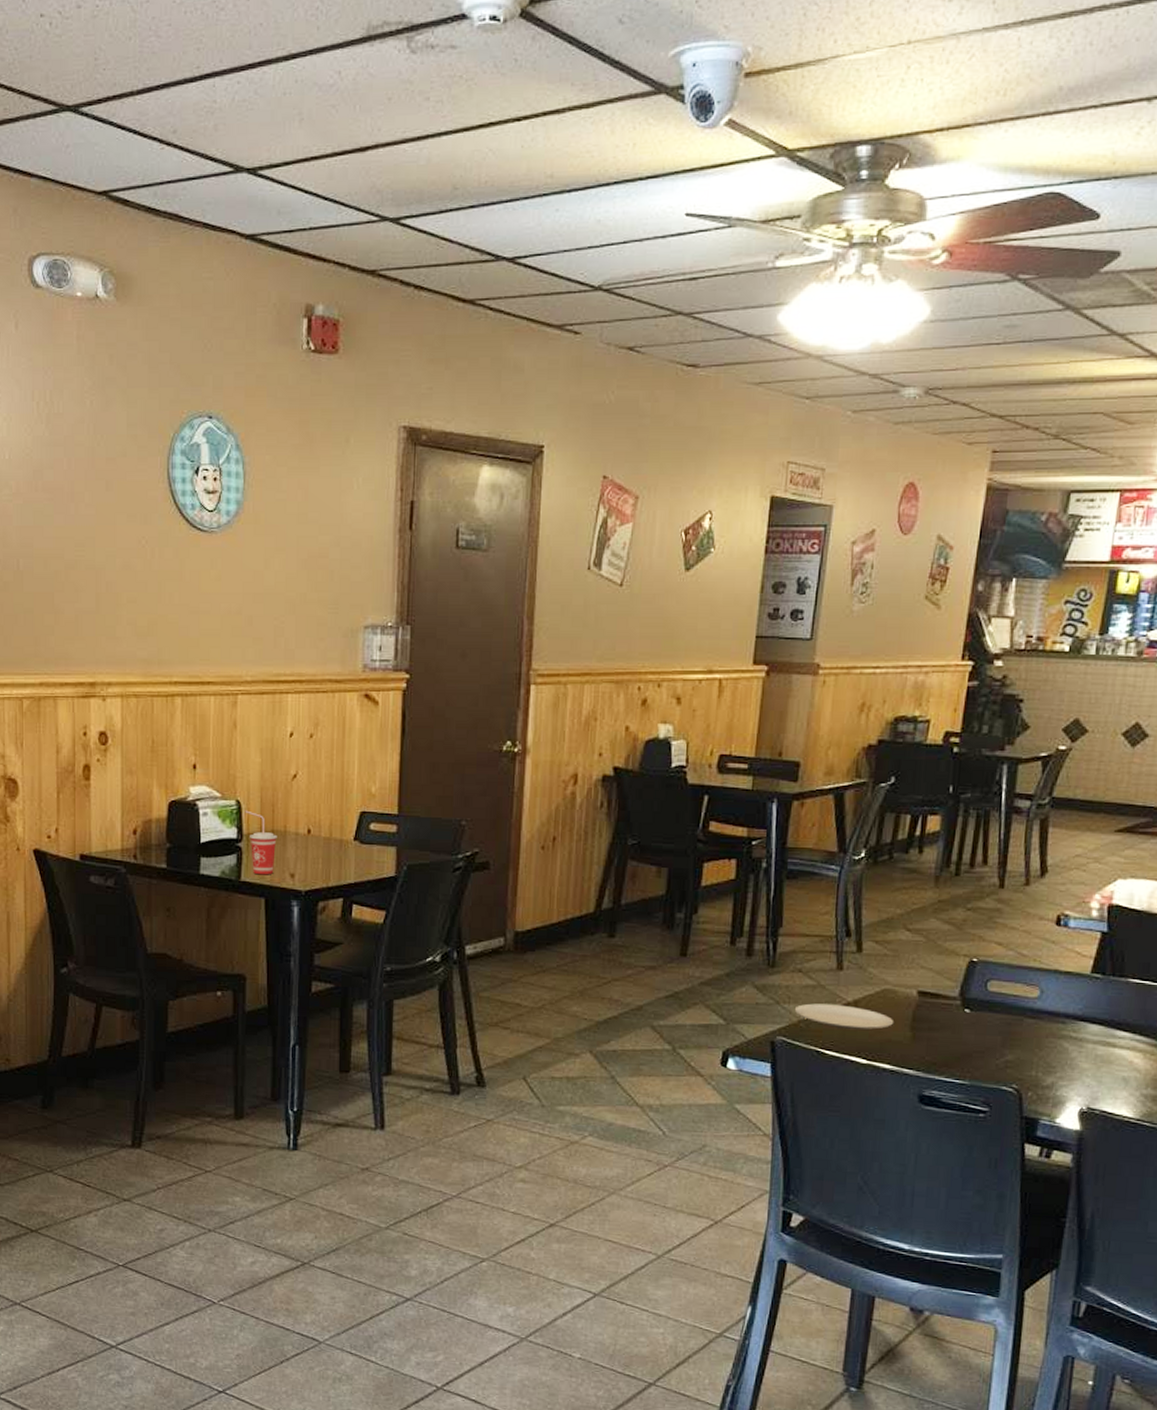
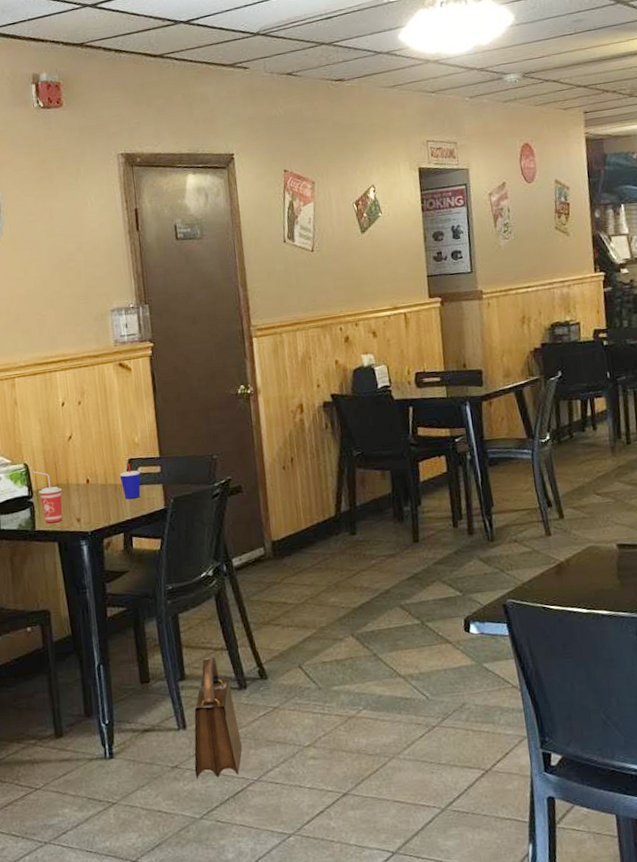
beverage cup: none [347,817,373,859] -> present [119,463,141,499]
handbag: none [387,1055,445,1188] -> present [194,658,242,779]
plate: present [794,1003,894,1030] -> none [517,565,603,586]

